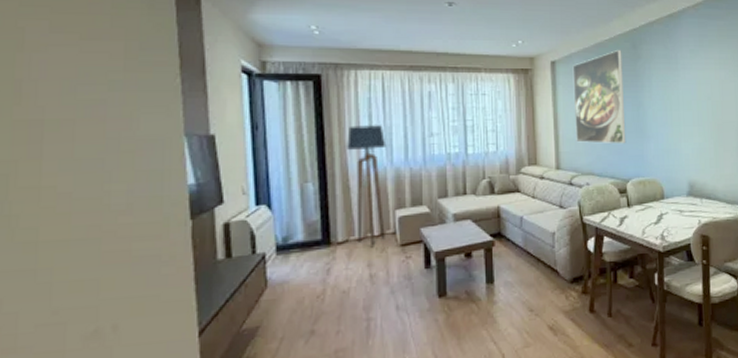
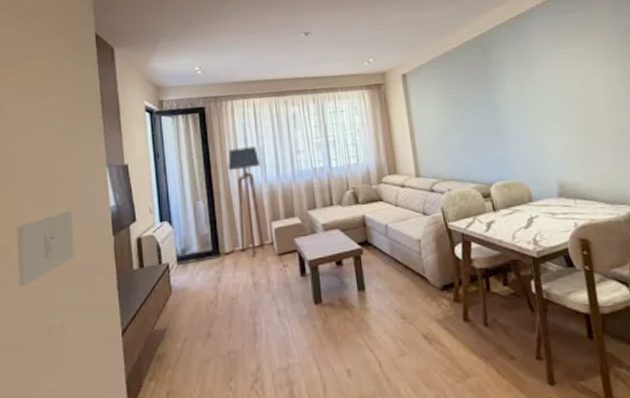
light switch: none [45,186,135,281] -> present [16,210,74,288]
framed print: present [572,49,626,144] -> none [423,55,485,150]

